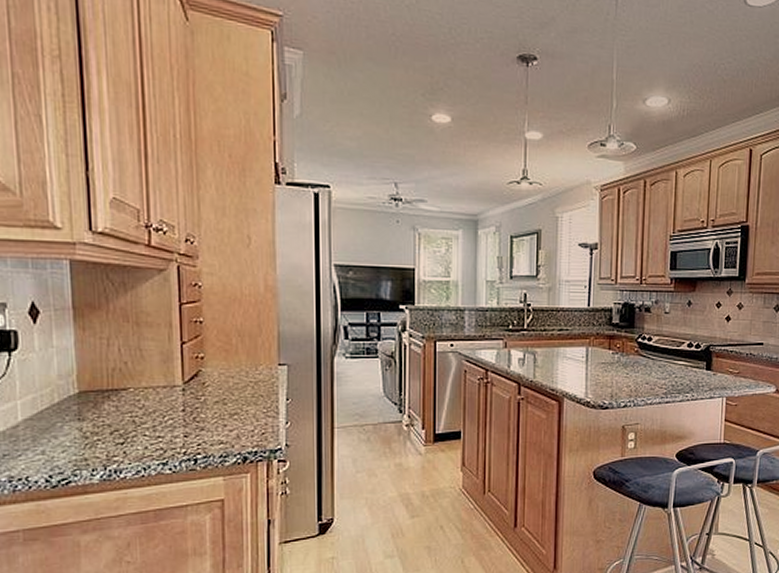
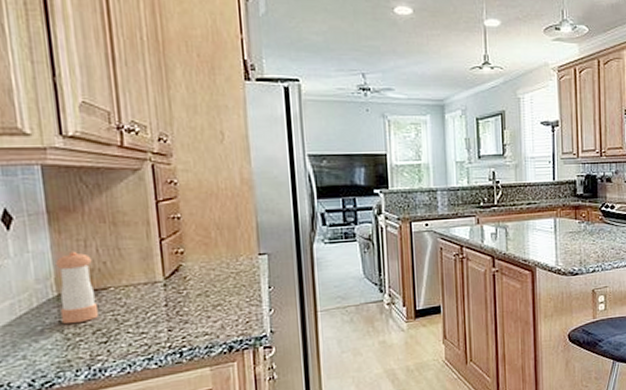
pepper shaker: none [78,349,116,423] -> present [55,251,98,324]

